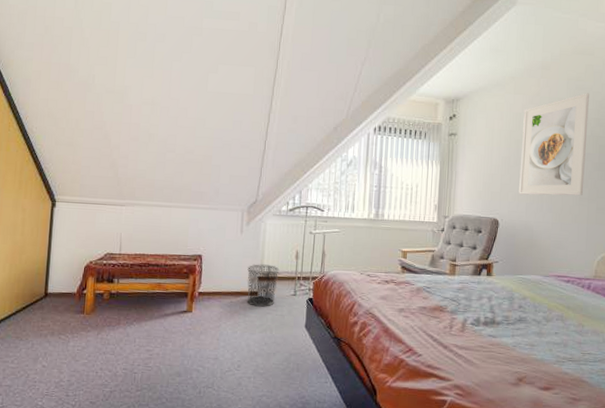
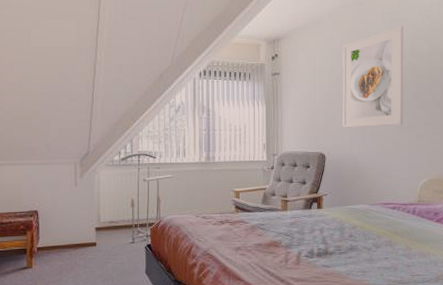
waste bin: present [247,264,280,307] -> none [84,215,116,257]

